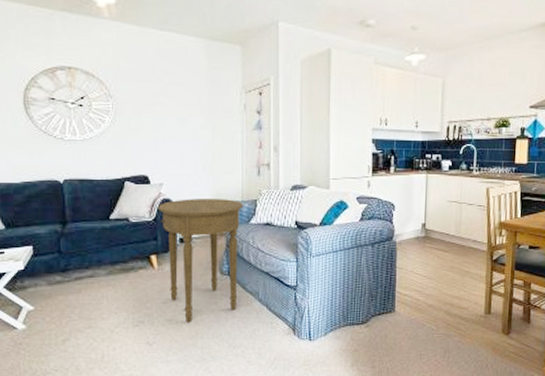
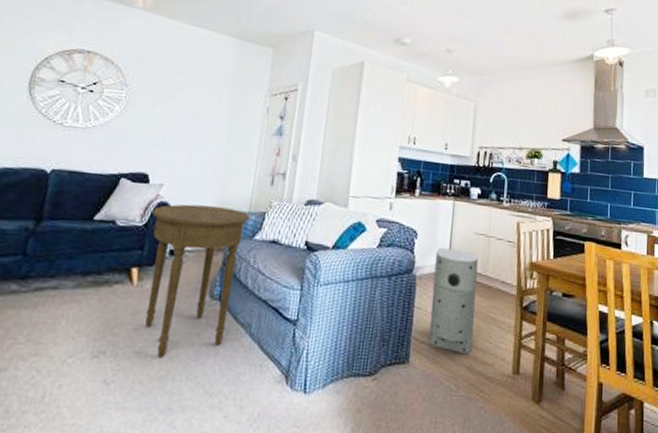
air purifier: none [410,216,452,302] -> present [429,248,479,355]

